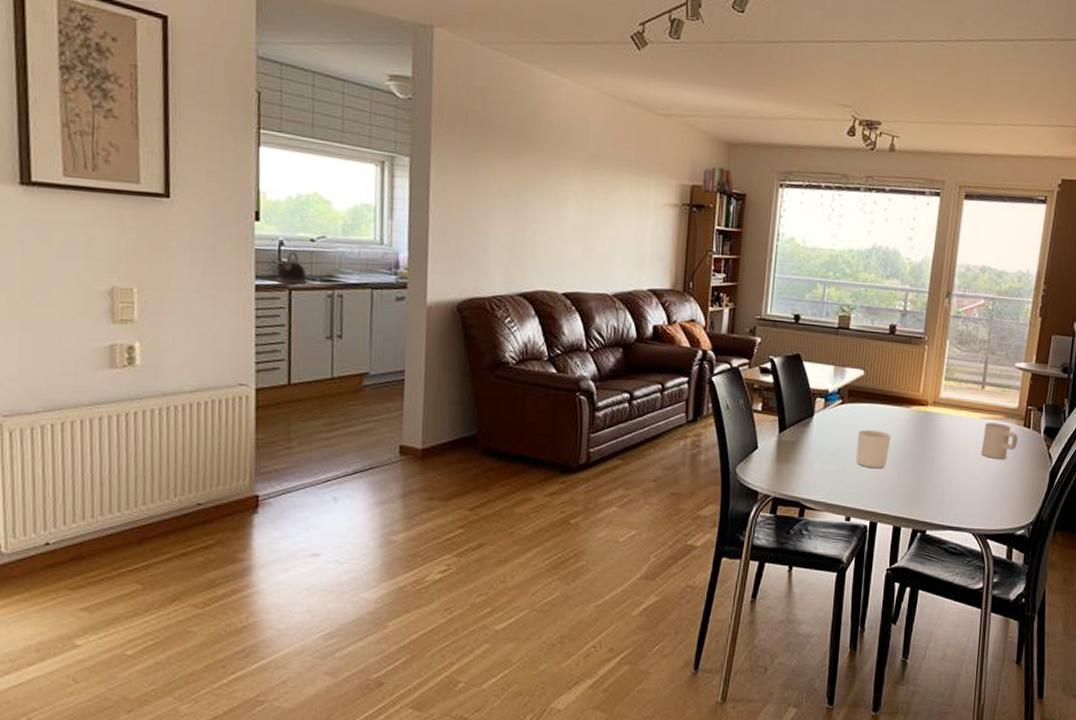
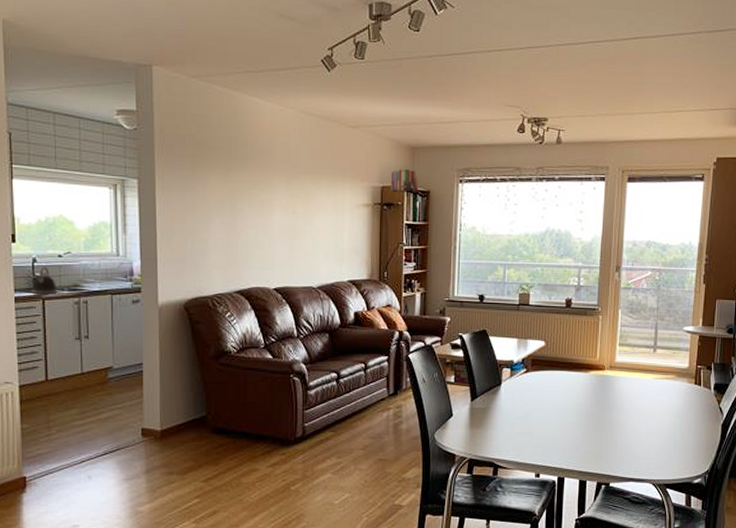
mug: present [856,429,891,469] -> none [542,394,573,429]
cup: present [981,422,1018,459] -> none [657,382,690,415]

